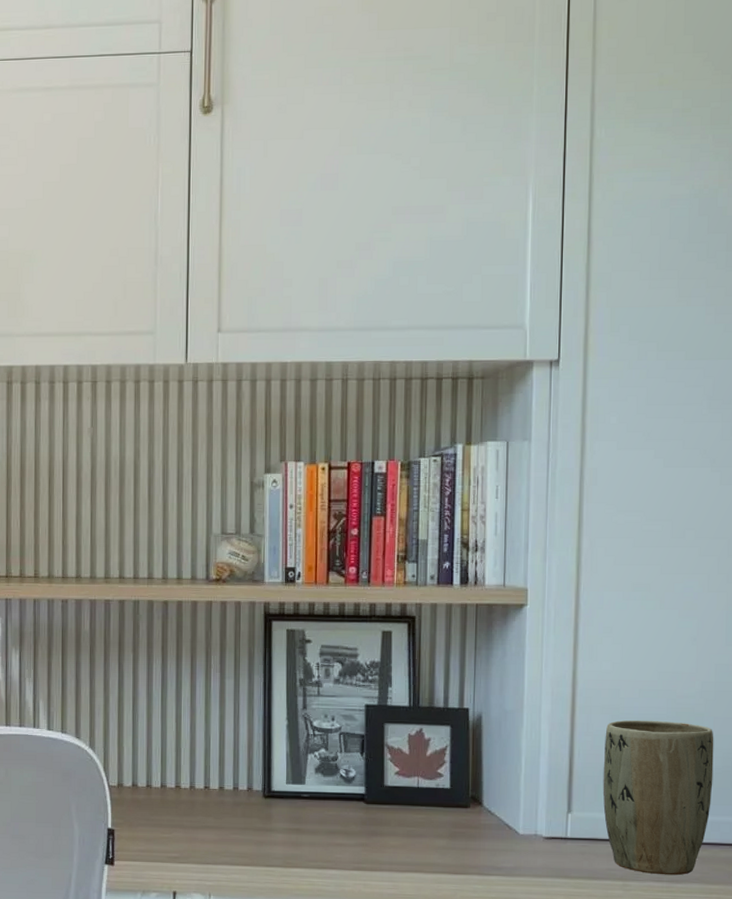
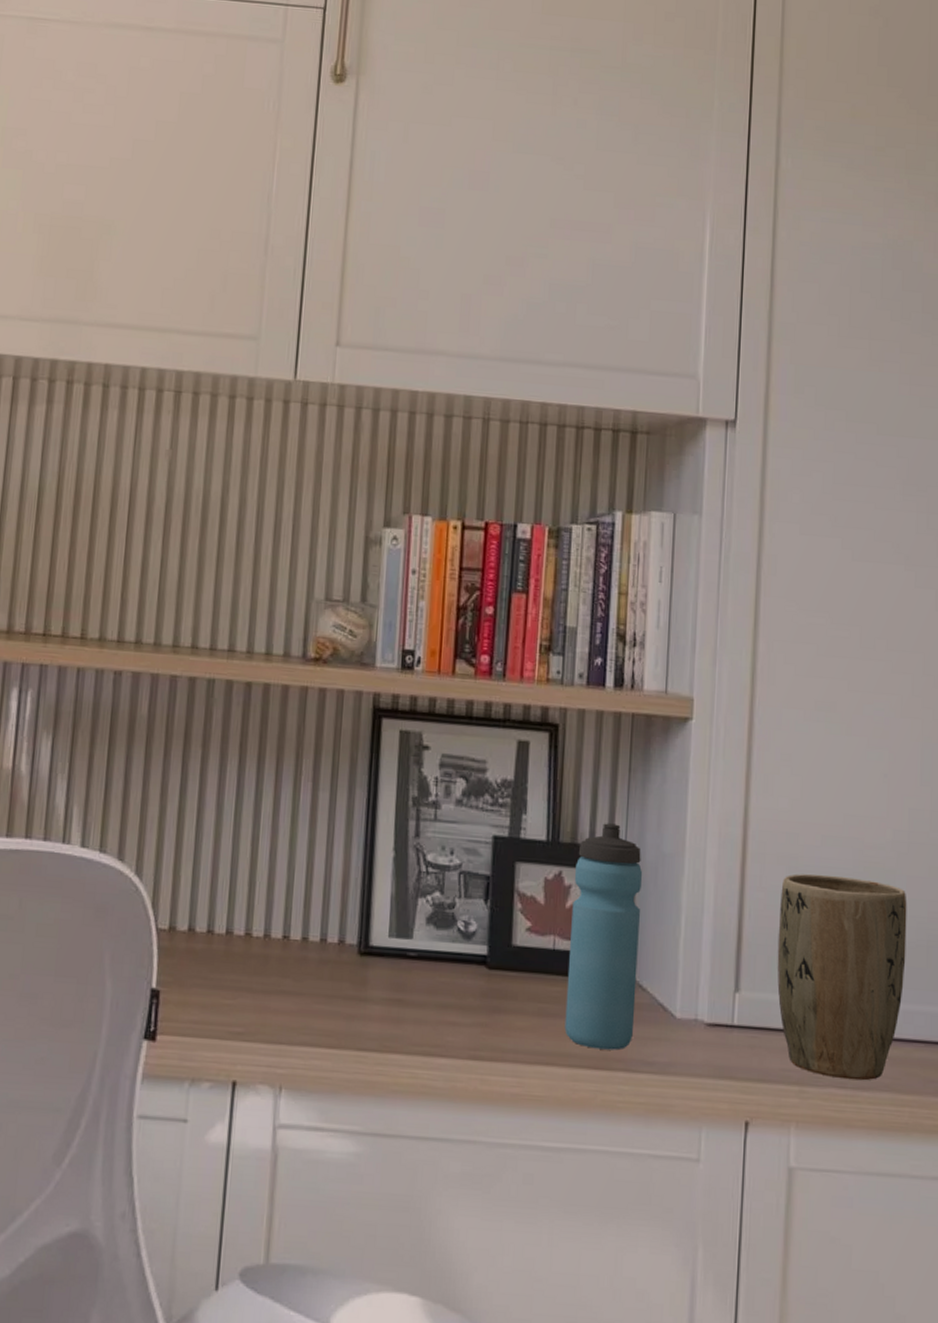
water bottle: none [429,690,489,860] -> present [564,823,643,1051]

